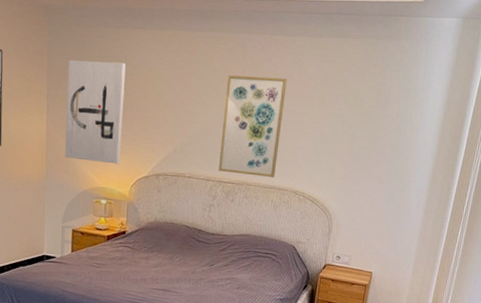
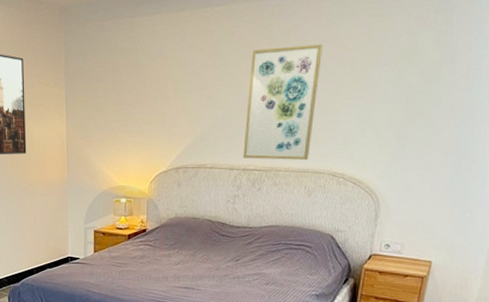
wall art: present [65,59,126,164] -> none [84,53,141,161]

